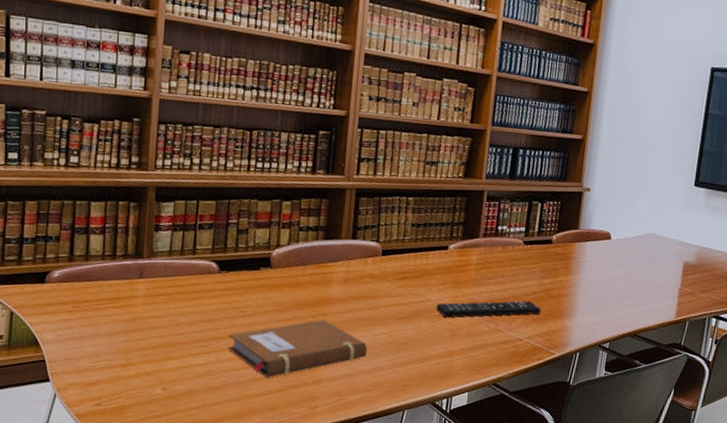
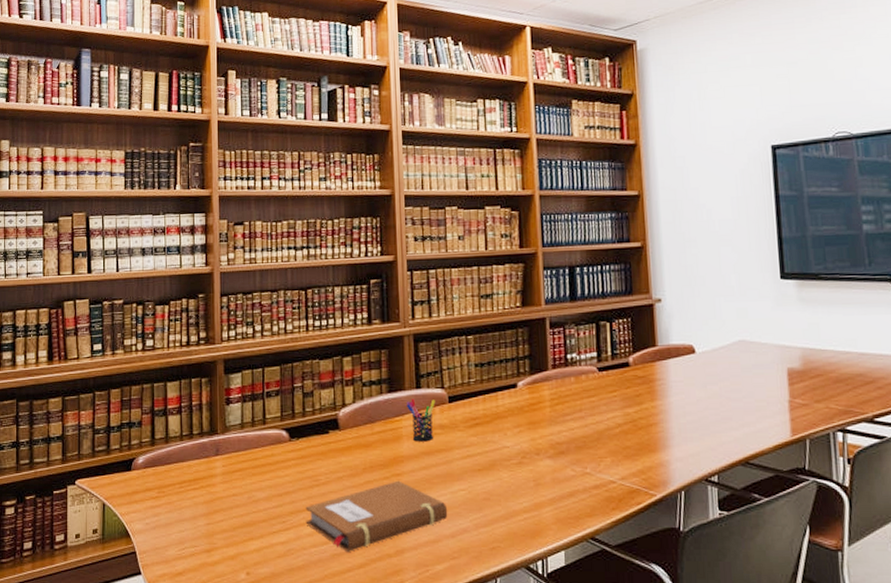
pen holder: none [341,247,369,288] -> present [407,398,436,442]
remote control: present [436,301,541,318] -> none [514,436,631,465]

